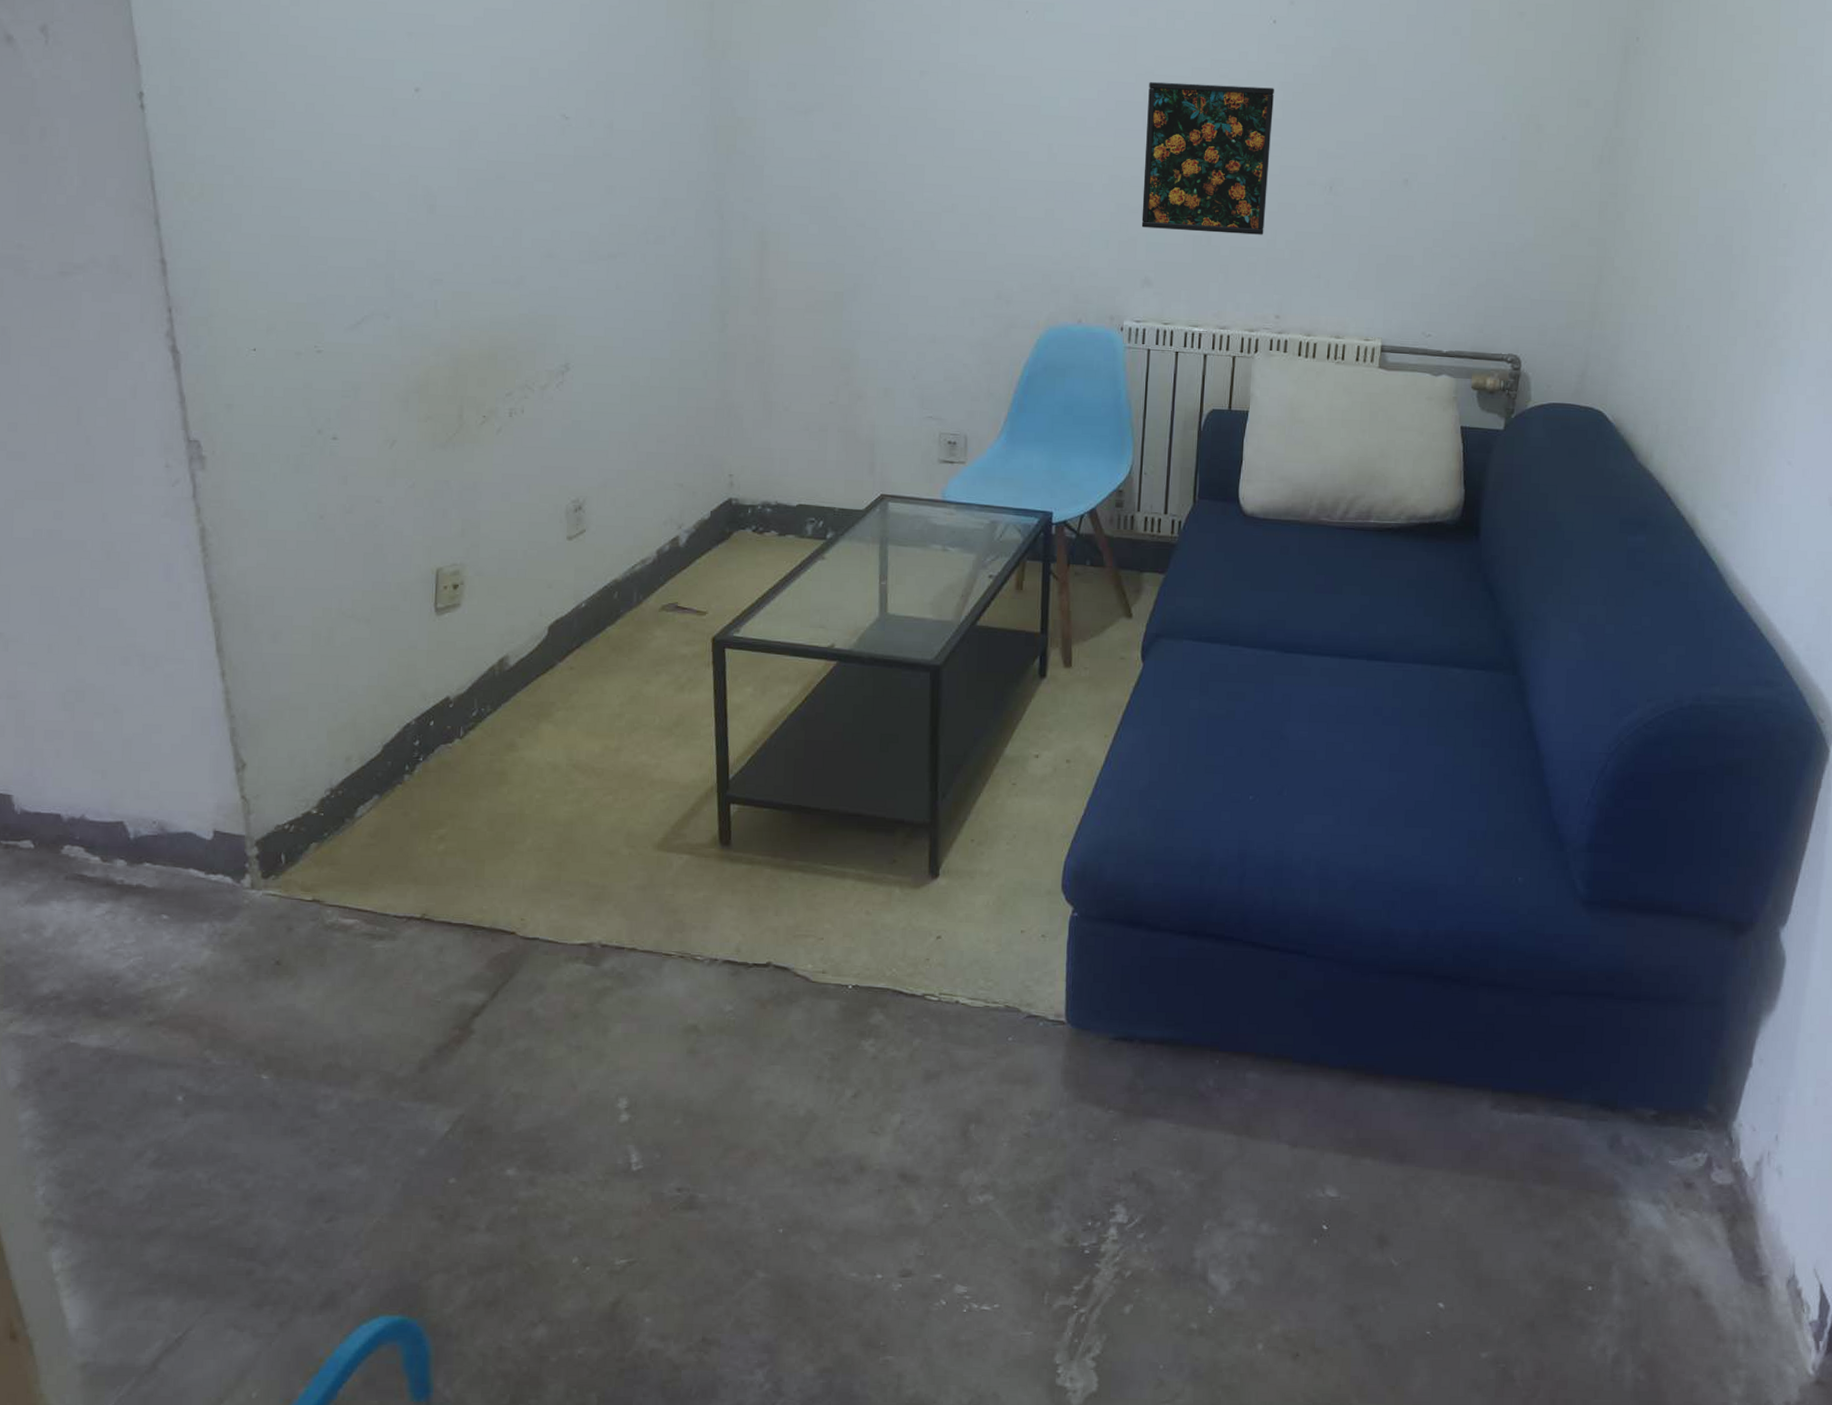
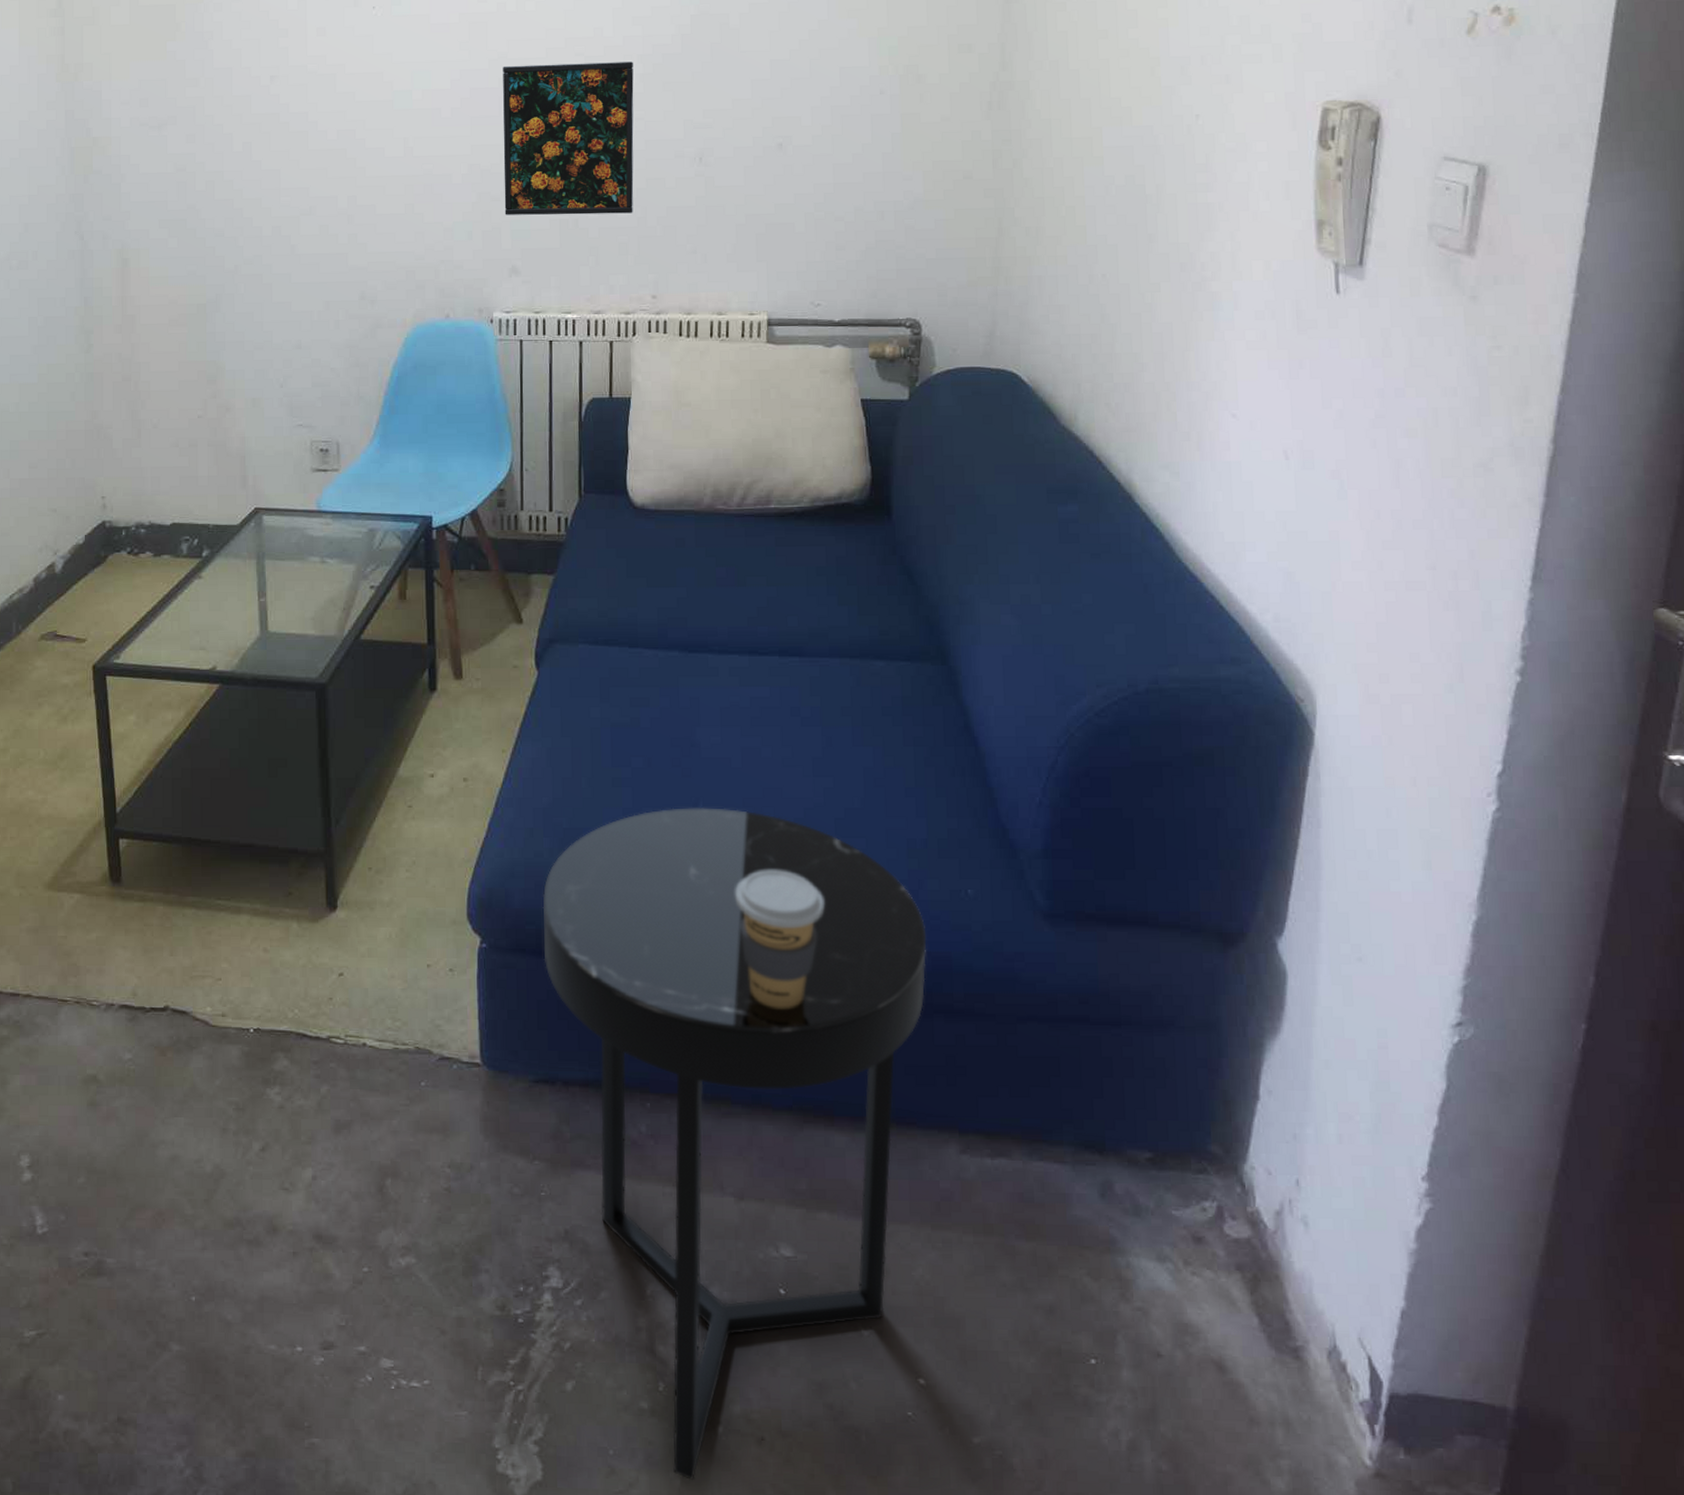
side table: none [1130,795,1479,1390] -> present [542,808,927,1480]
coffee cup: none [1310,854,1390,979] -> present [735,870,824,1009]

